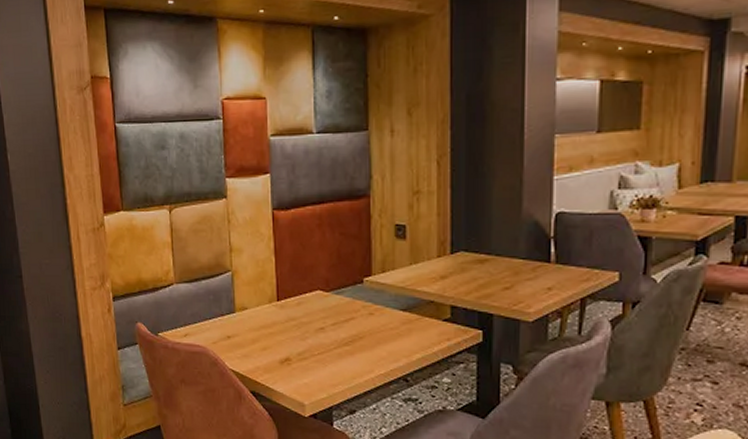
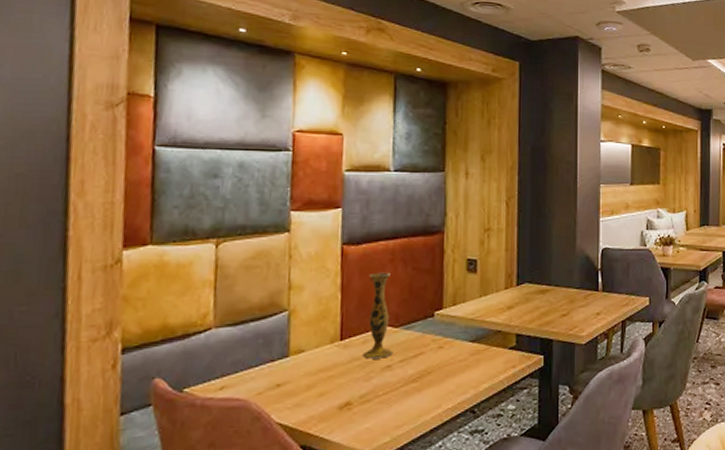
vase: none [298,237,326,320] -> present [363,272,394,359]

